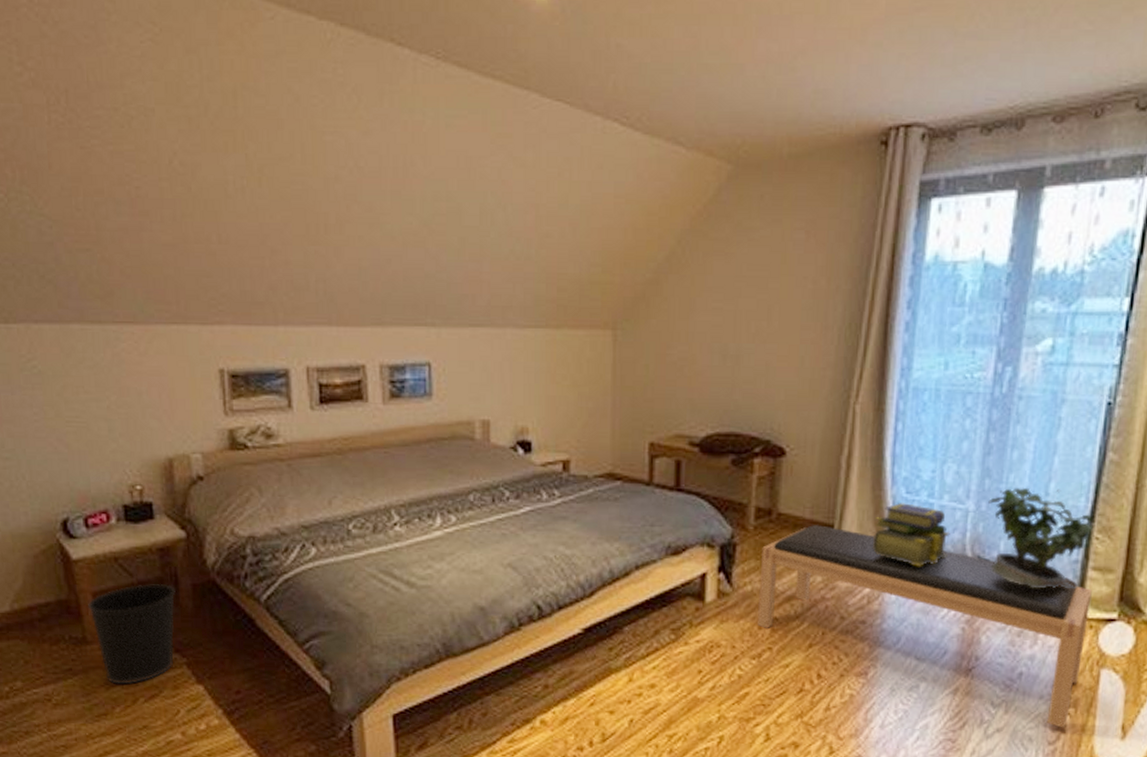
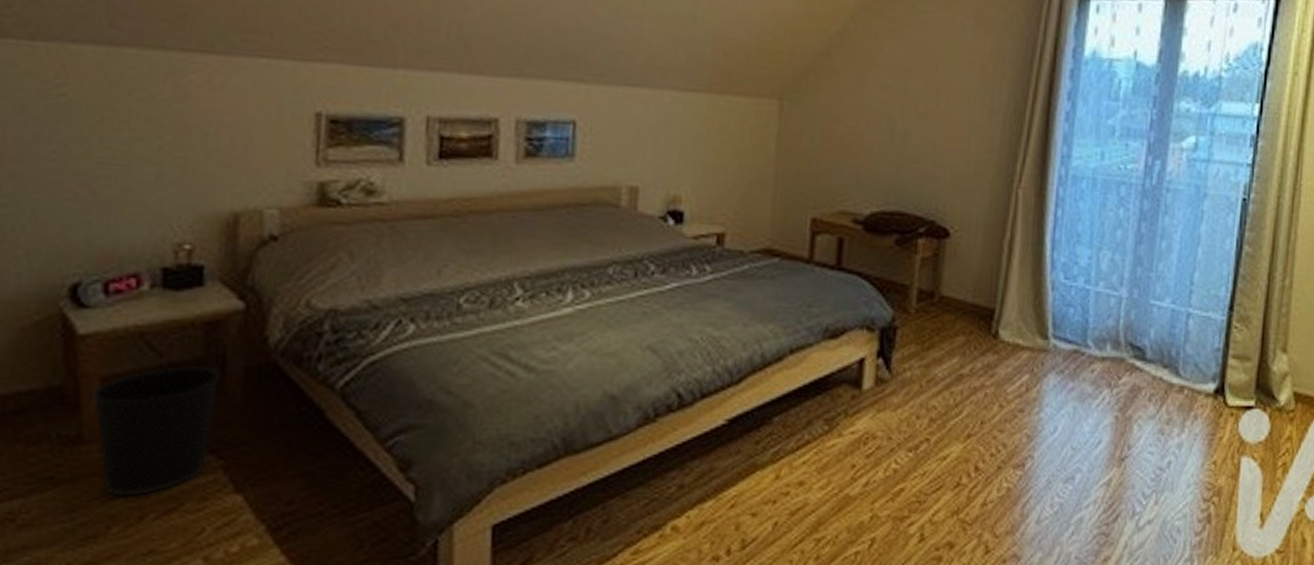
bench: present [758,525,1092,728] -> none [916,309,1232,518]
stack of books: present [873,502,950,566] -> none [1032,287,1105,353]
potted plant: present [988,487,1093,589] -> none [1140,276,1232,376]

